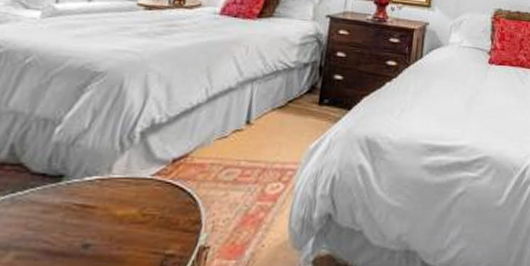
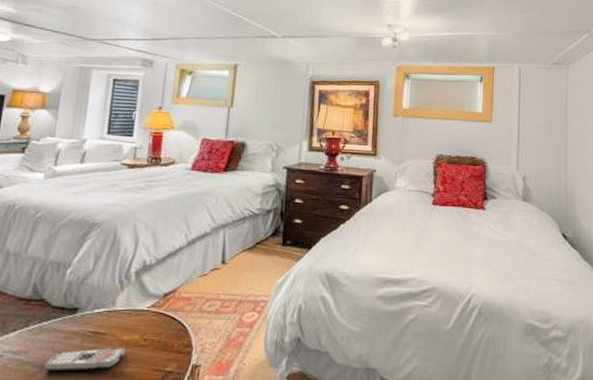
remote control: none [12,225,118,255] -> present [45,348,125,372]

